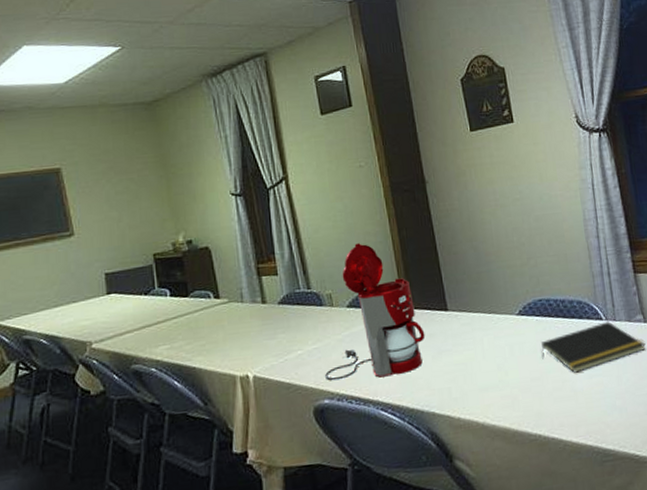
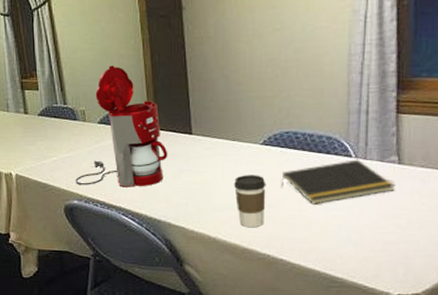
coffee cup: none [495,347,531,407] -> present [233,175,266,228]

